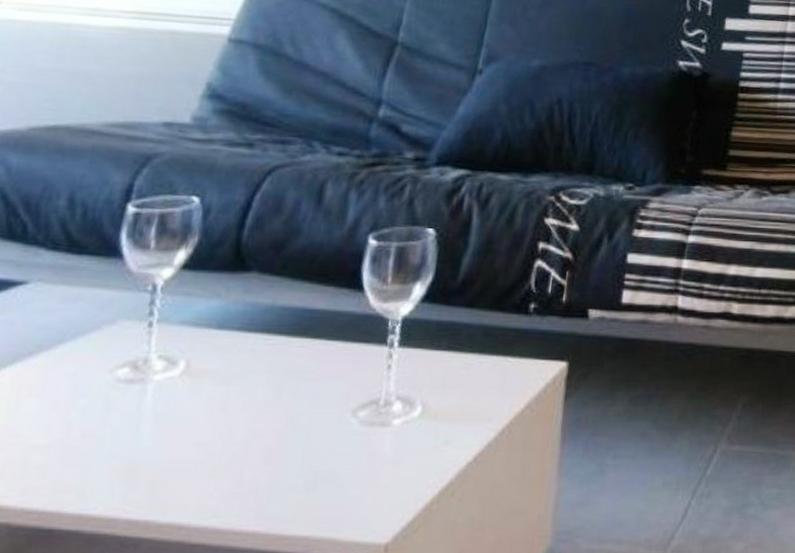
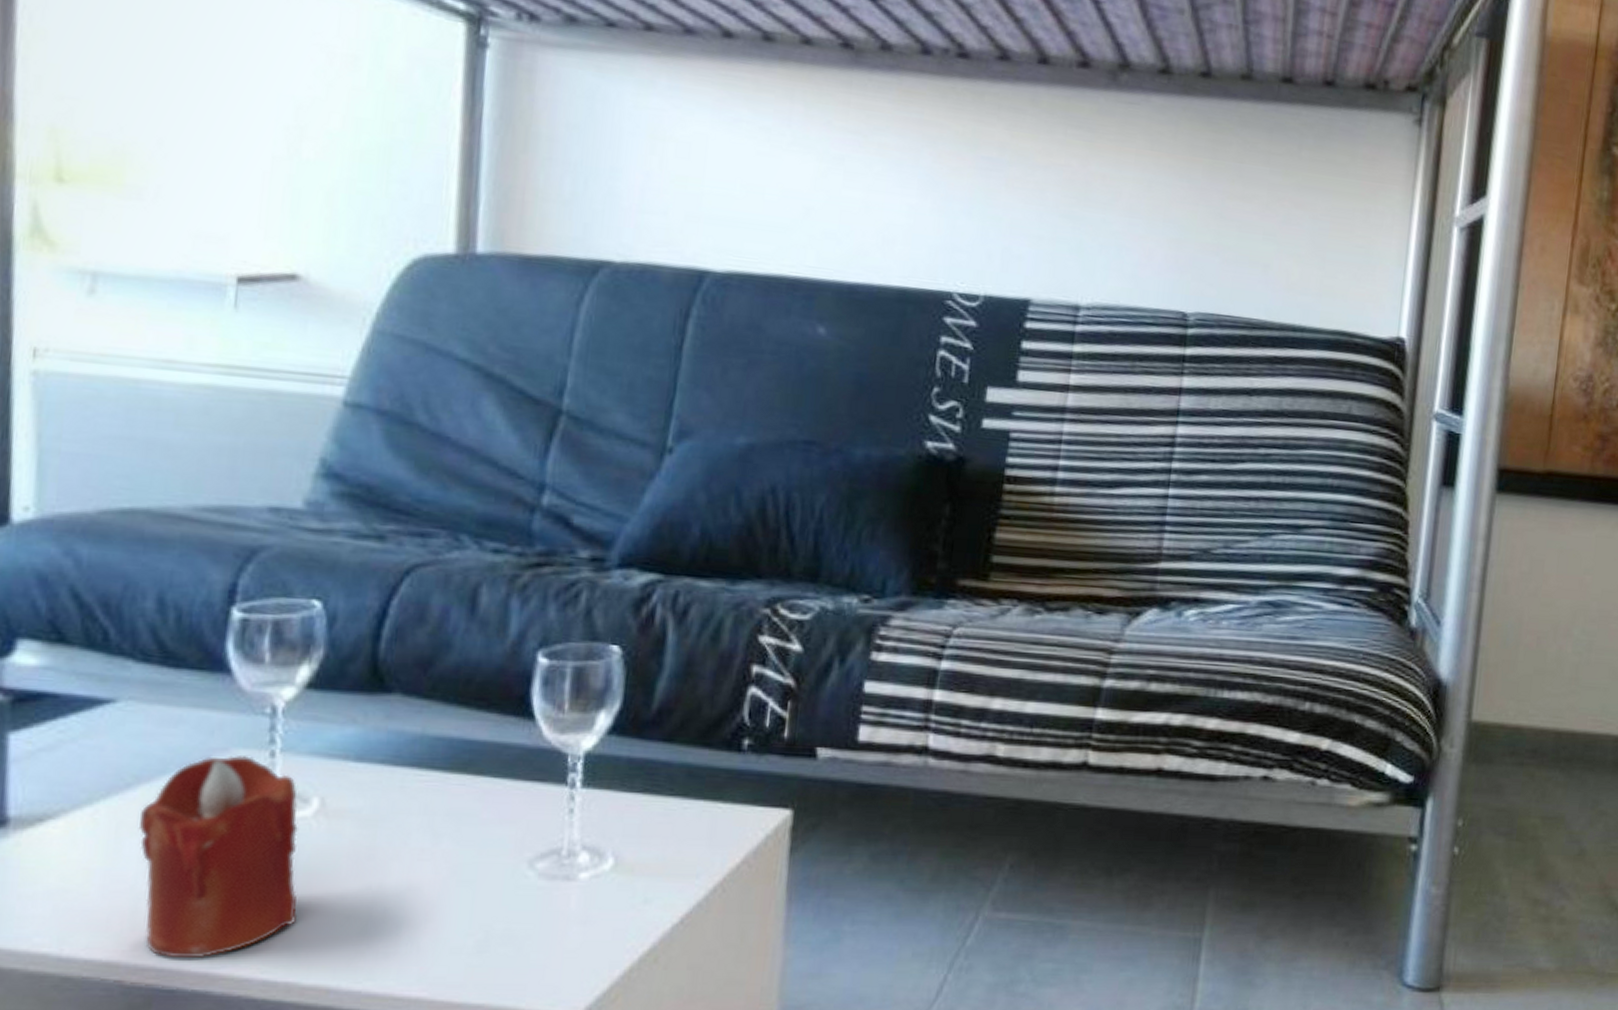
candle: none [32,326,168,502] -> present [138,756,298,959]

